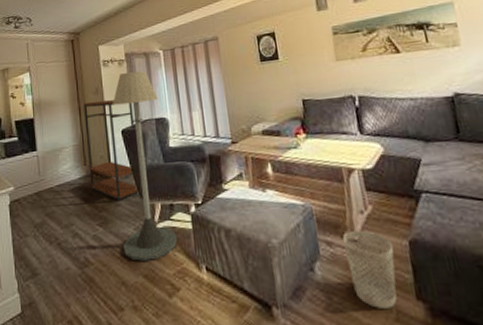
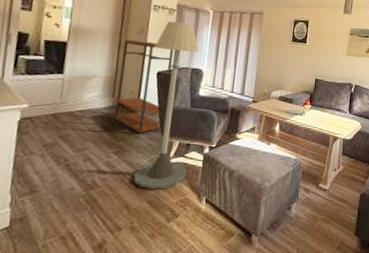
wastebasket: present [342,230,397,309] -> none [315,182,350,240]

